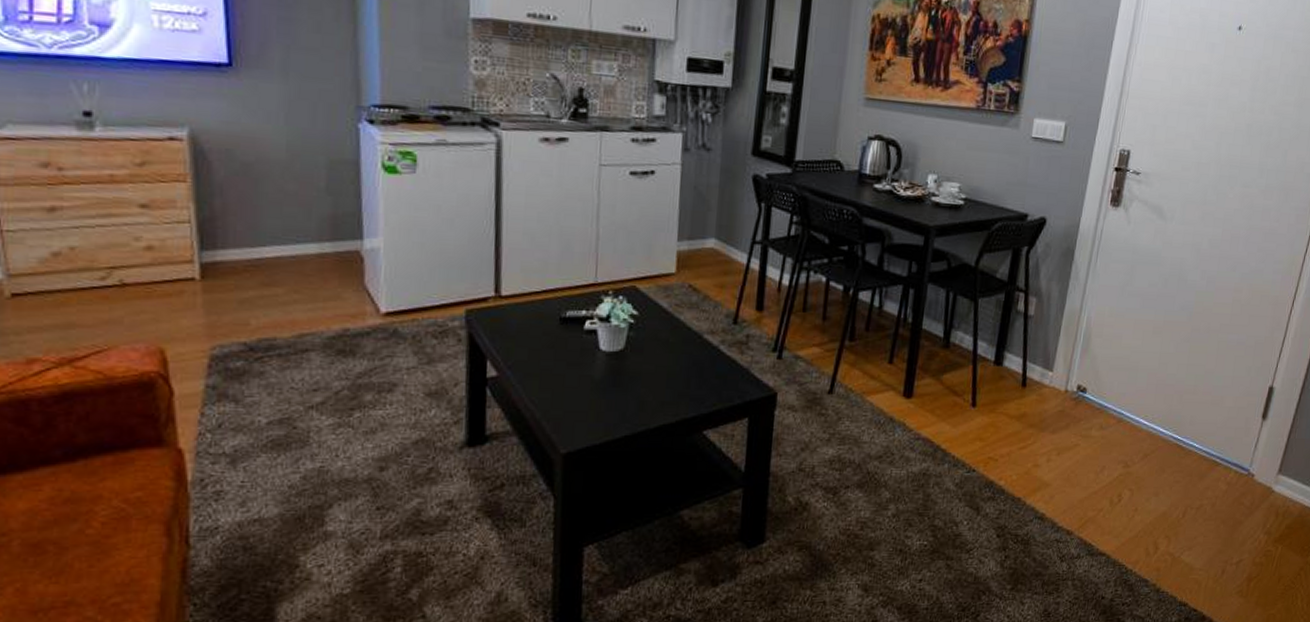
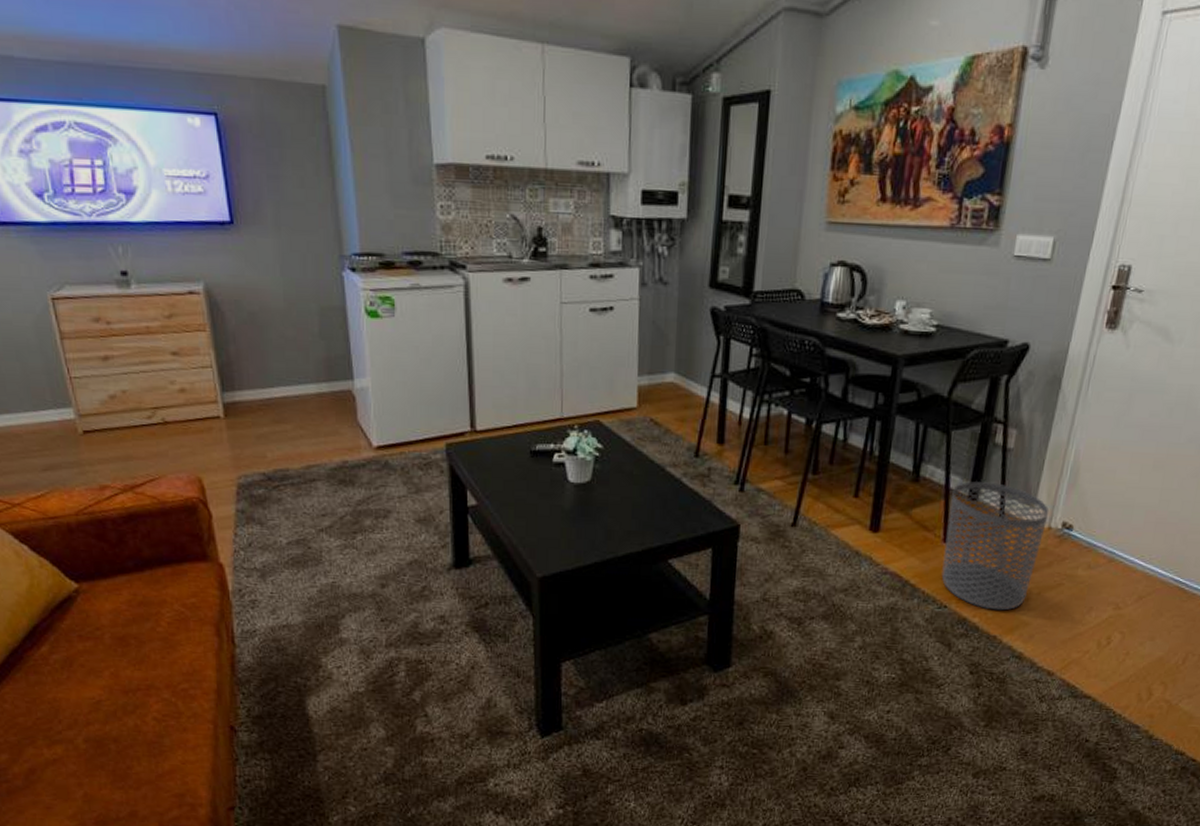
waste bin: none [970,346,1066,473] -> present [941,481,1049,611]

